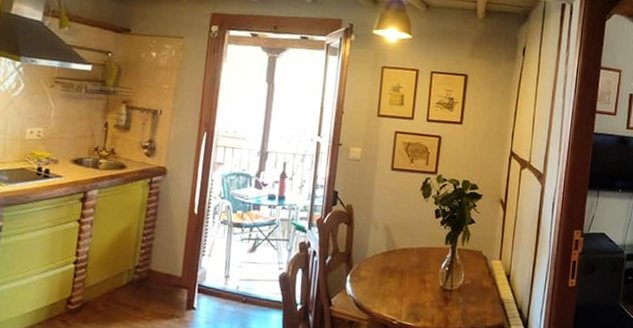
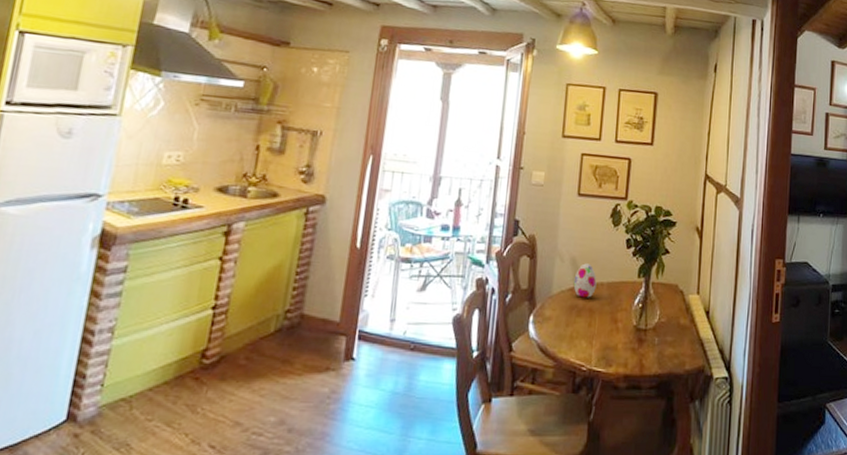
decorative egg: none [386,230,408,261] -> present [573,263,597,298]

